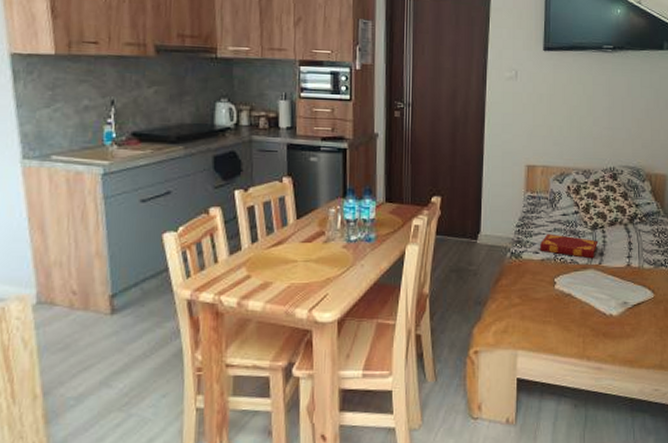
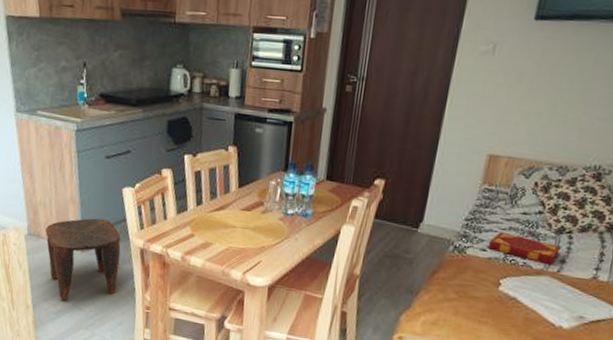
stool: none [62,272,163,380] -> present [46,218,121,301]

